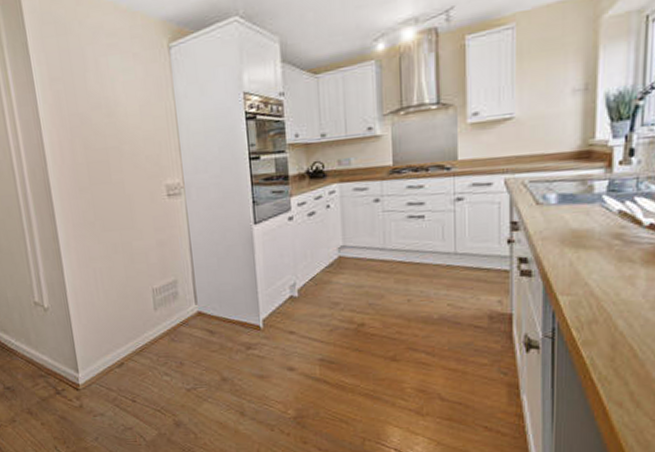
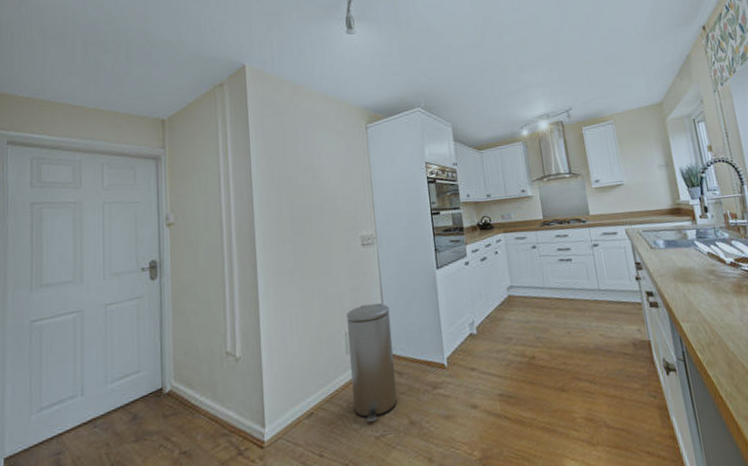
pedal bin: none [153,260,209,376] -> present [346,303,398,423]

